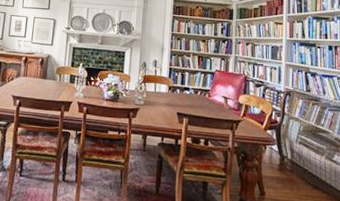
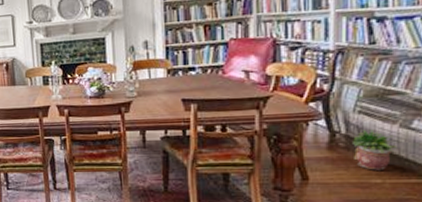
potted plant: none [296,158,324,193] -> present [353,129,397,170]

